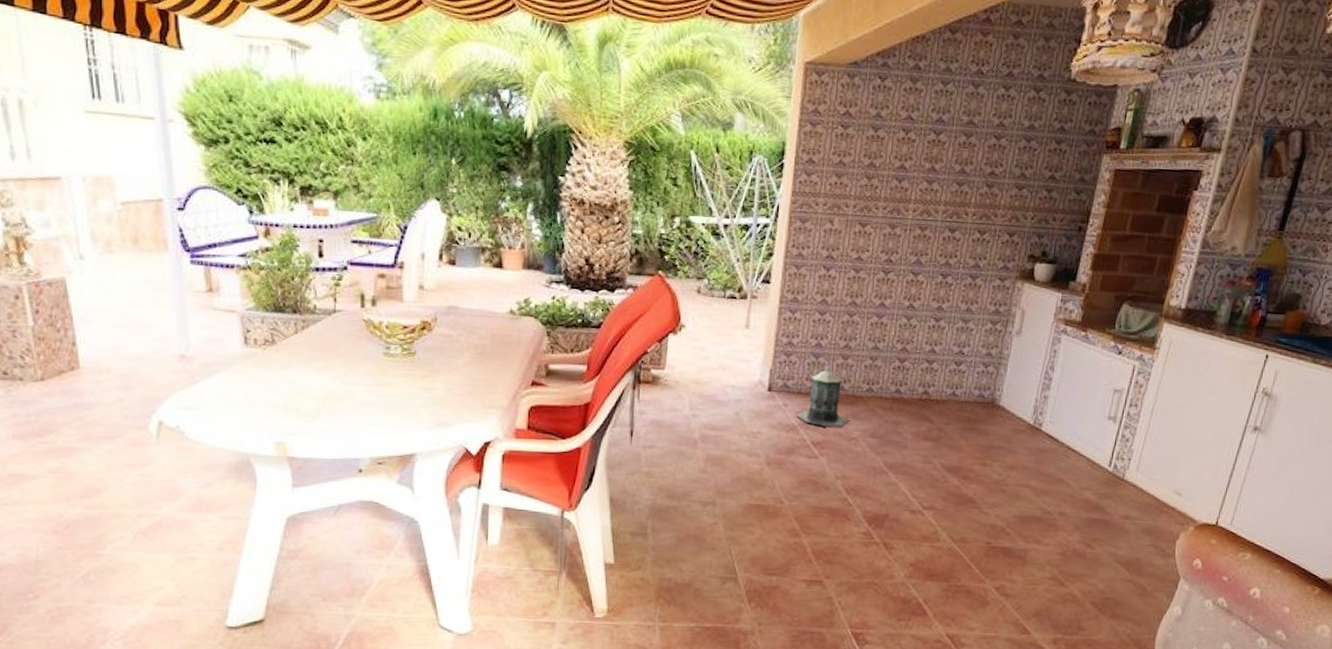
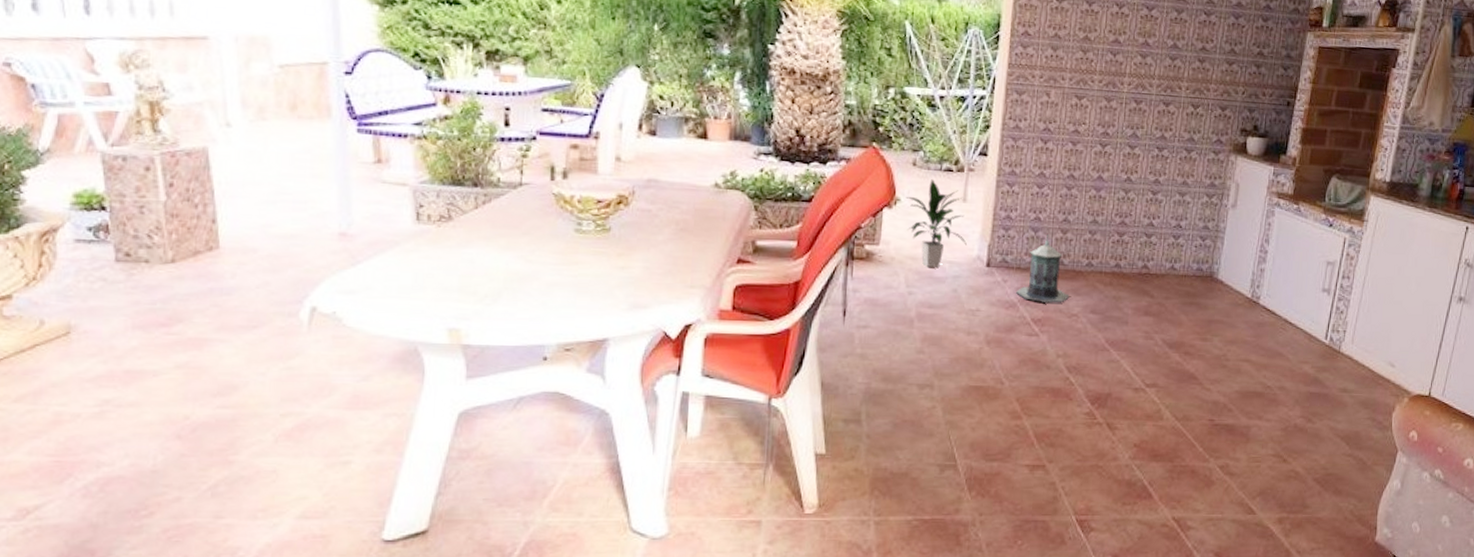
indoor plant: none [690,306,749,391] -> present [905,179,967,267]

